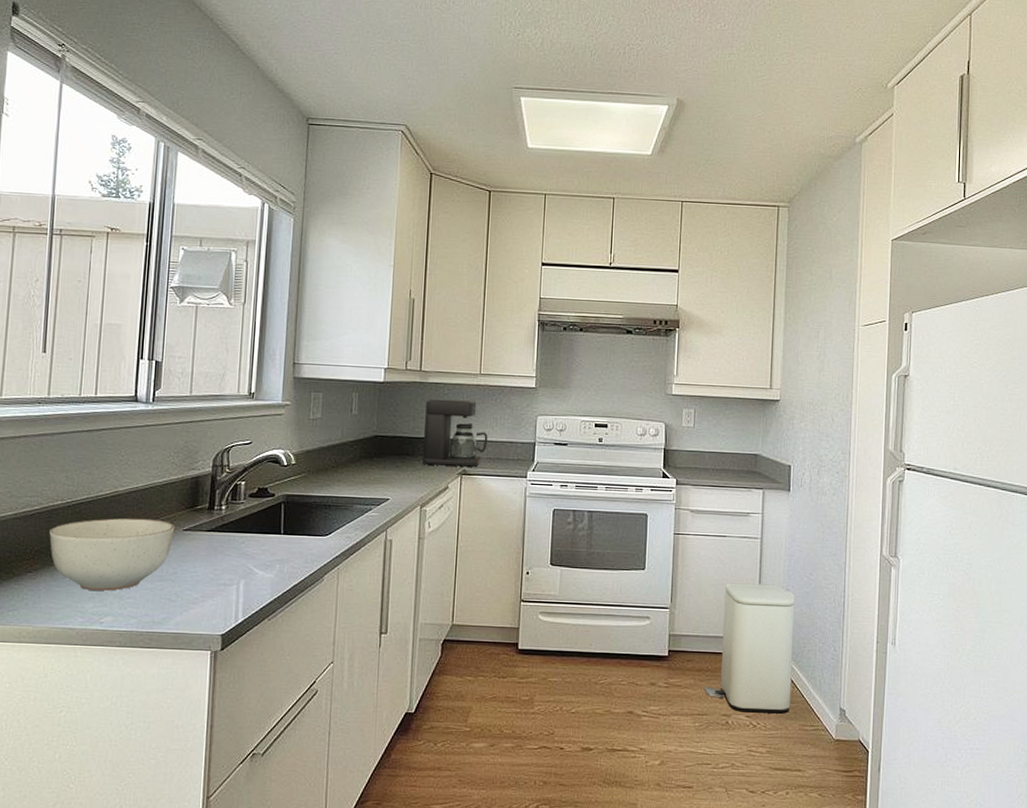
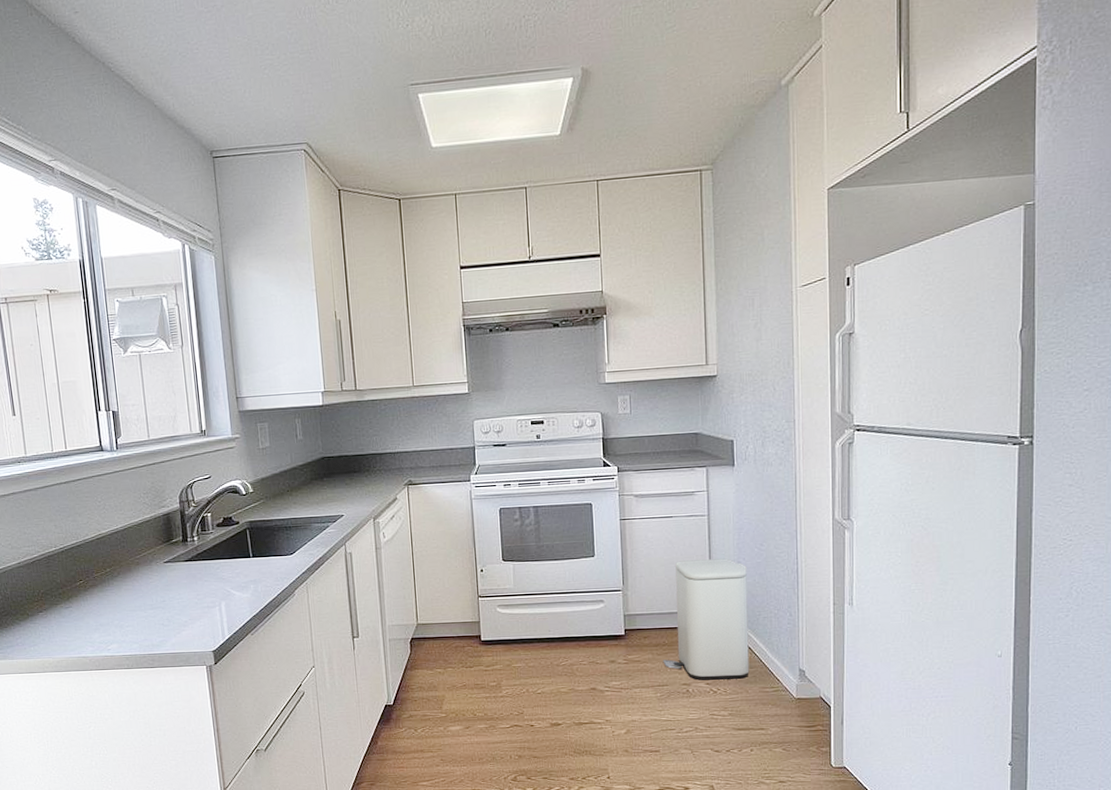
bowl: present [49,518,175,591] -> none [50,555,157,623]
coffee maker: present [423,399,488,467] -> none [365,413,429,479]

